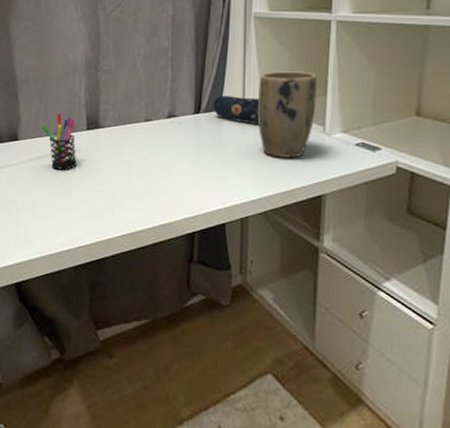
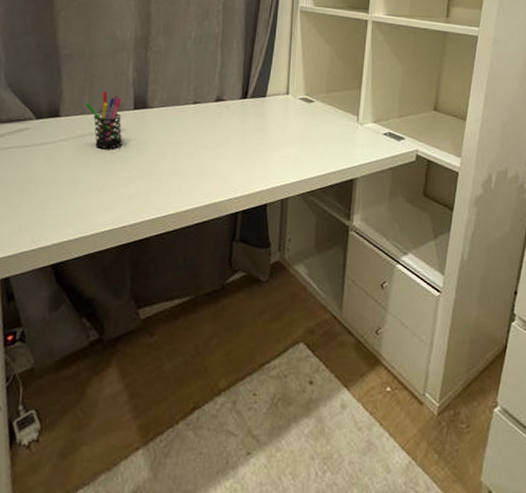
pencil case: present [213,96,260,124] -> none [260,83,303,112]
plant pot: present [257,71,318,158] -> none [300,63,354,144]

